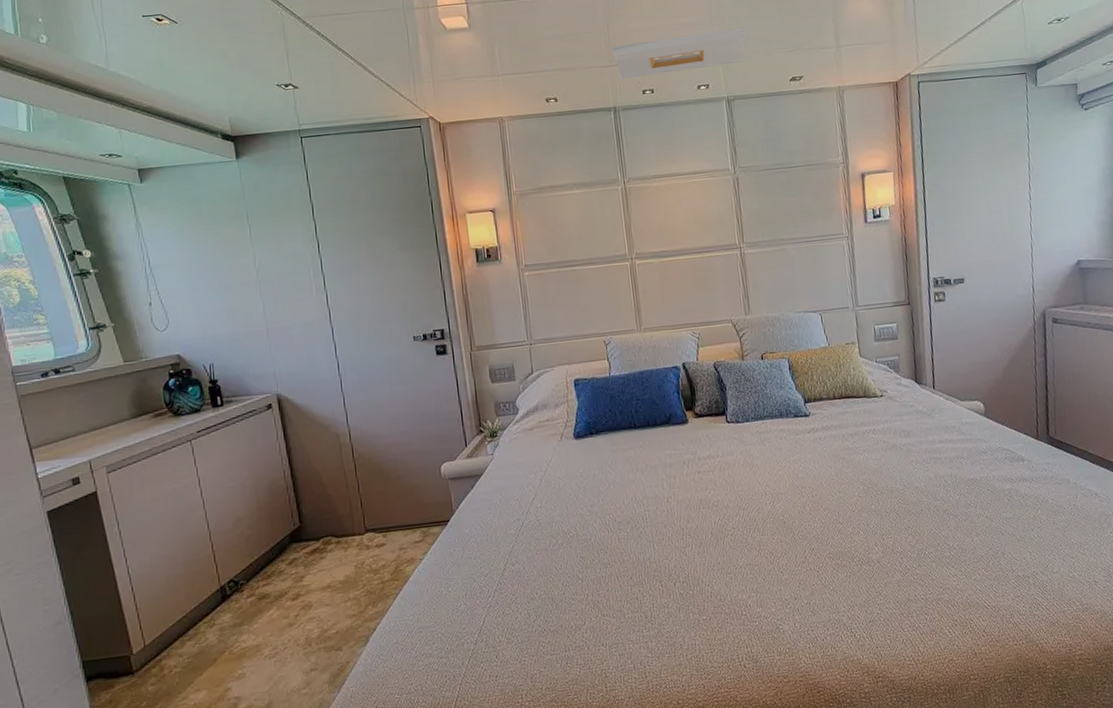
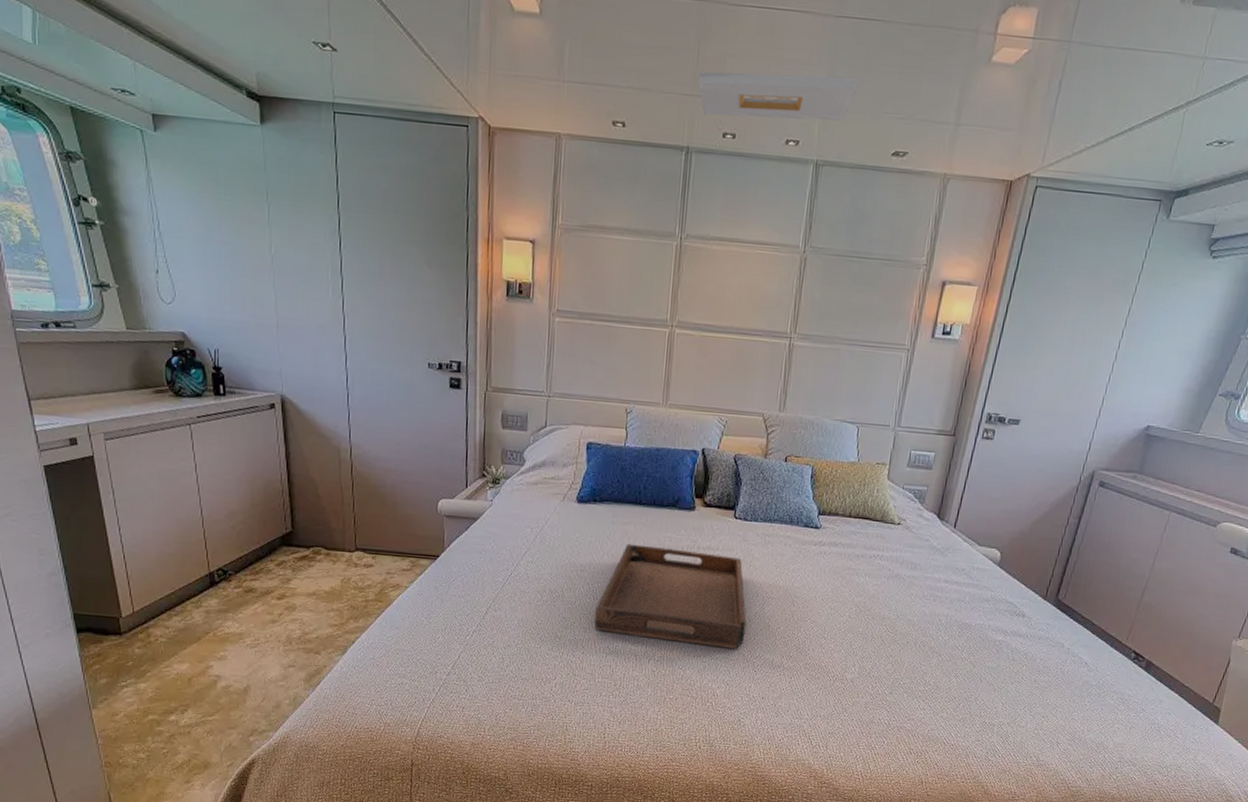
serving tray: none [611,460,764,564] -> present [594,544,747,649]

